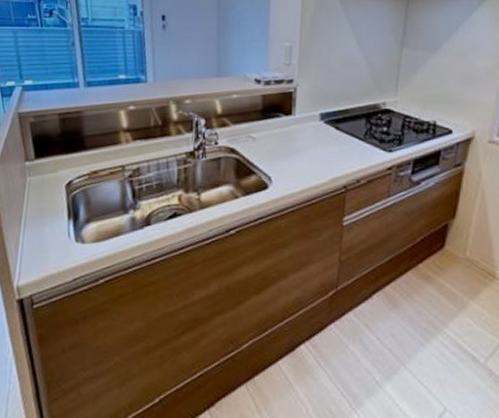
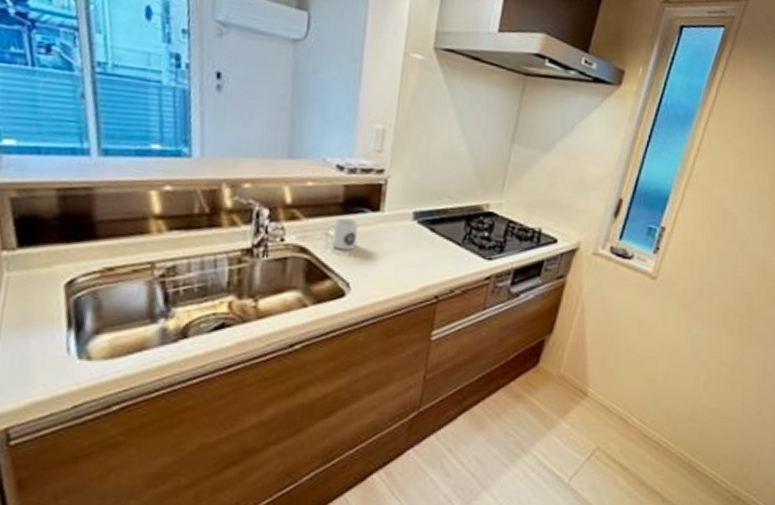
mug: none [248,122,276,150] -> present [323,217,359,251]

